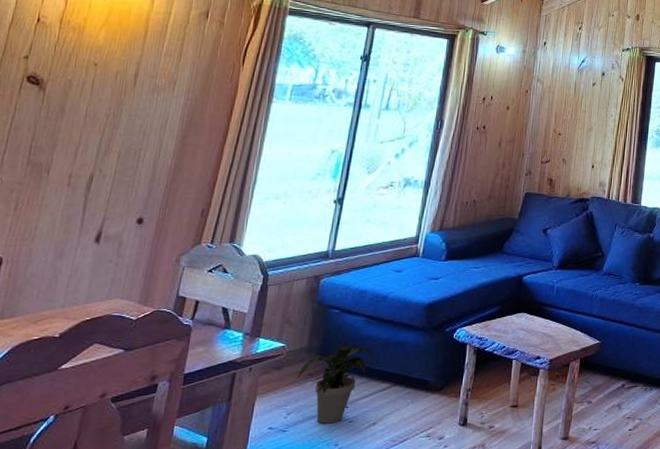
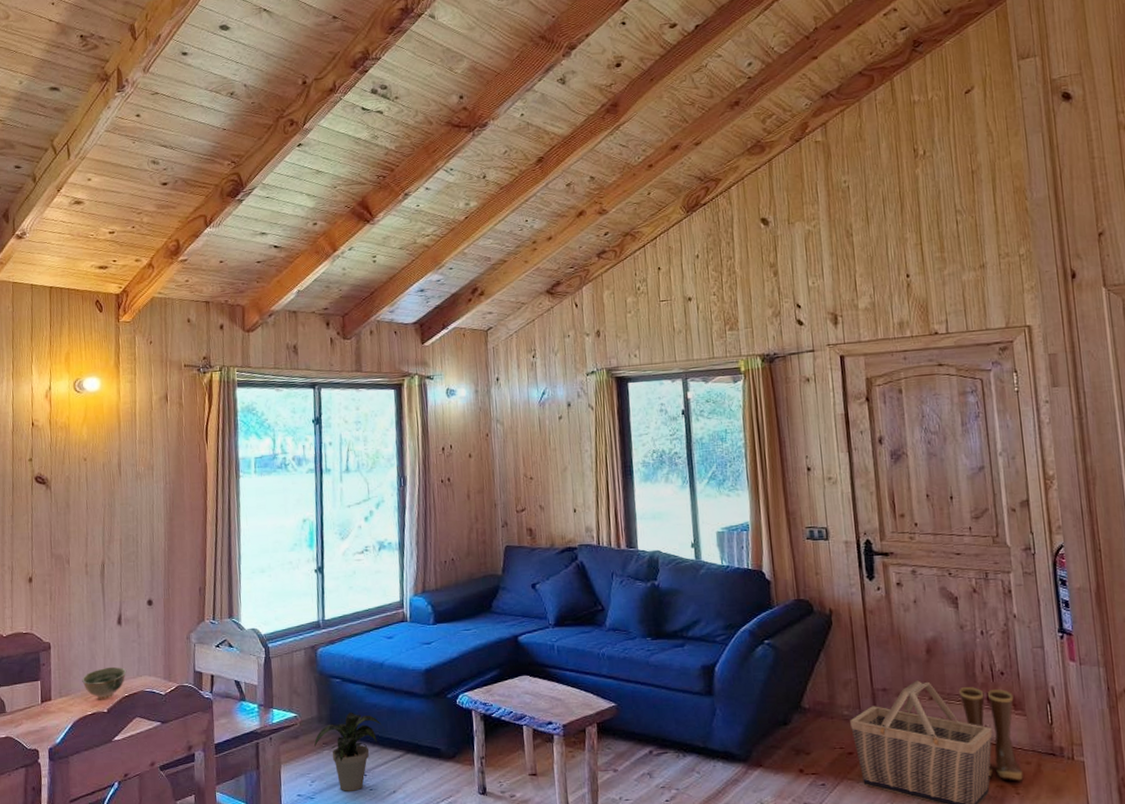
bowl: none [34,287,95,324] -> present [82,666,127,700]

